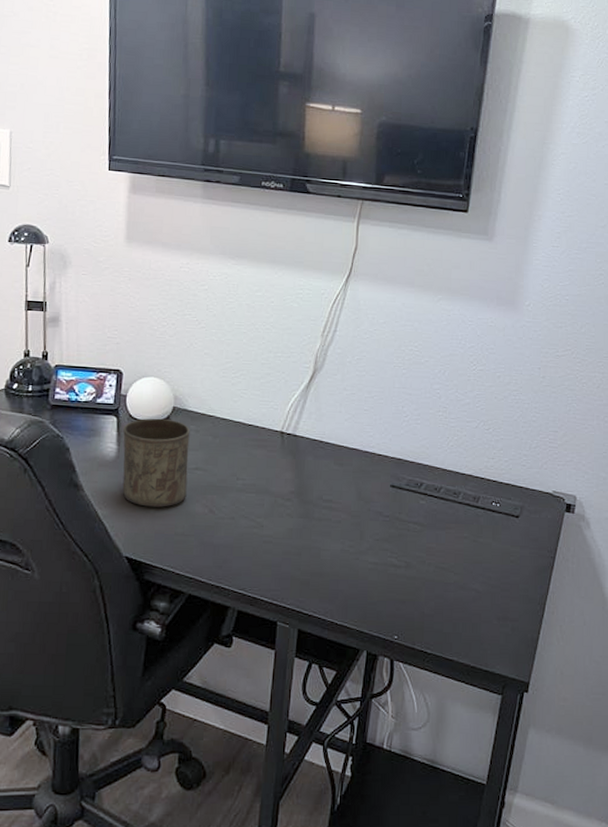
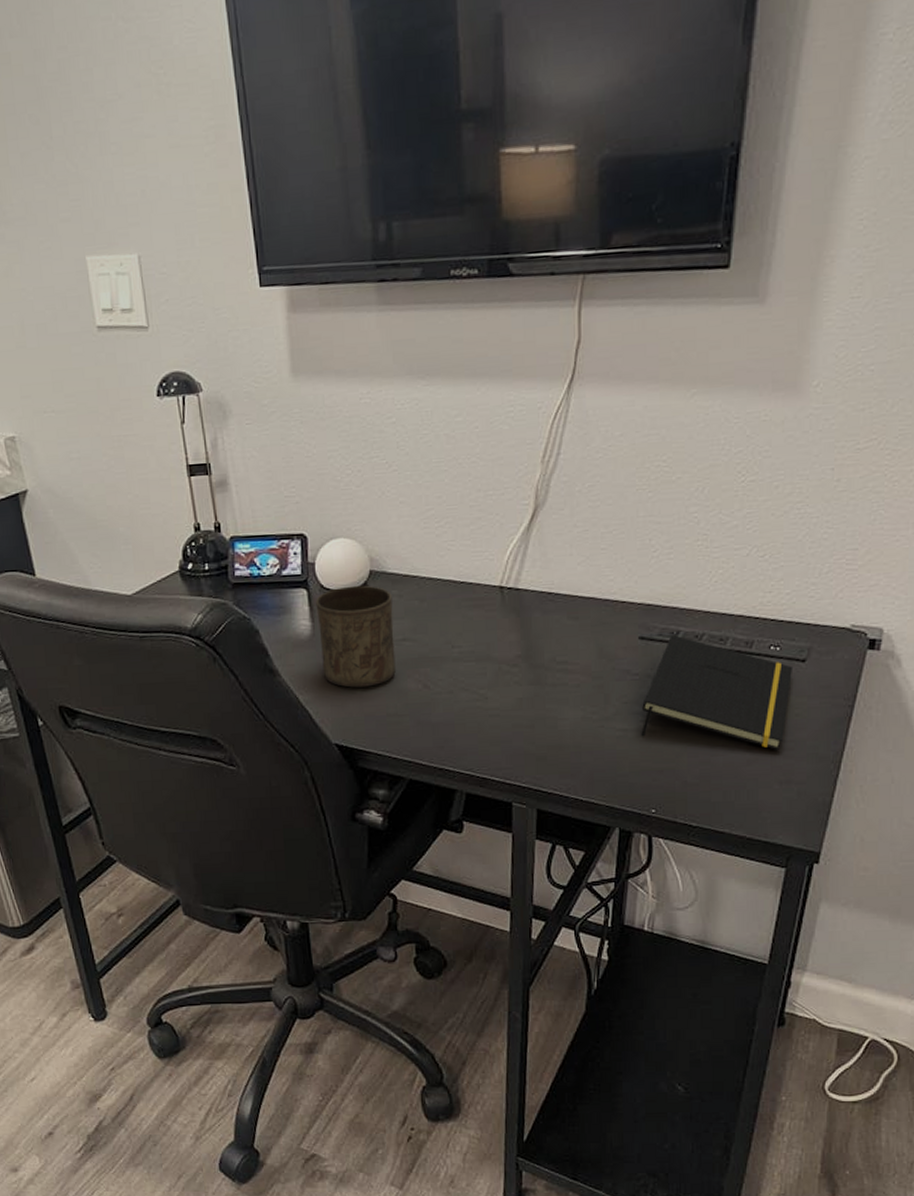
notepad: none [389,486,510,590] -> present [641,635,794,750]

